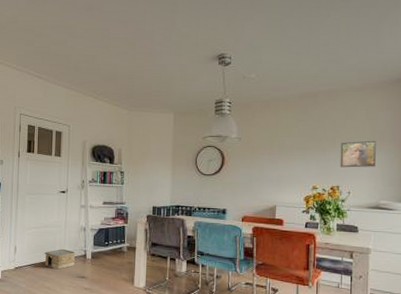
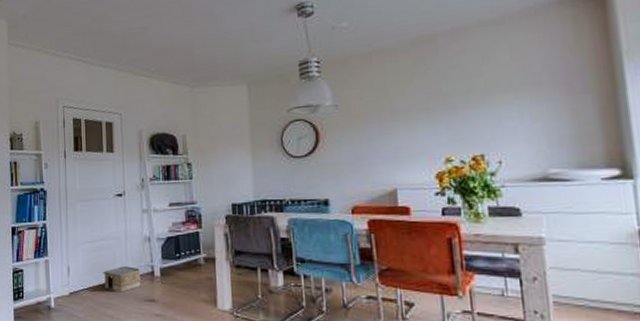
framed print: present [340,140,376,168] -> none [478,87,534,130]

